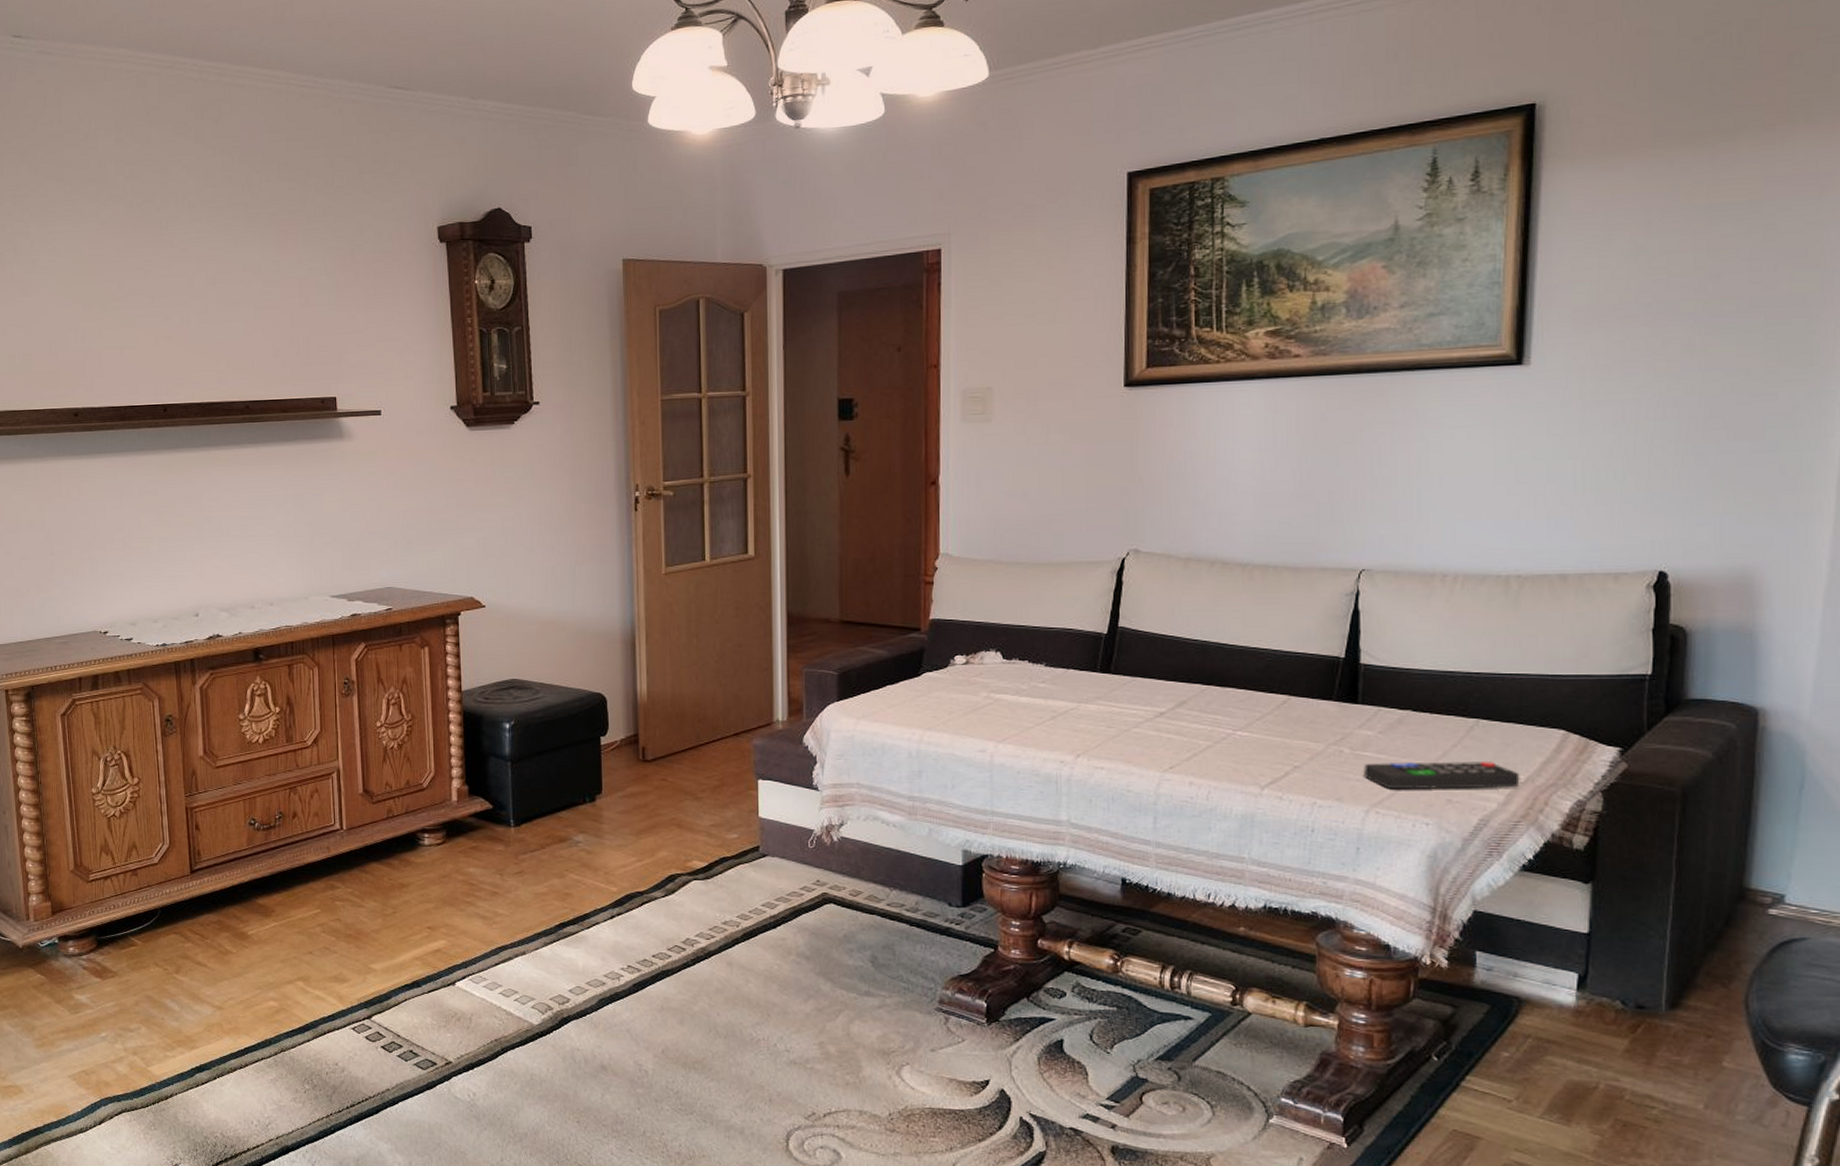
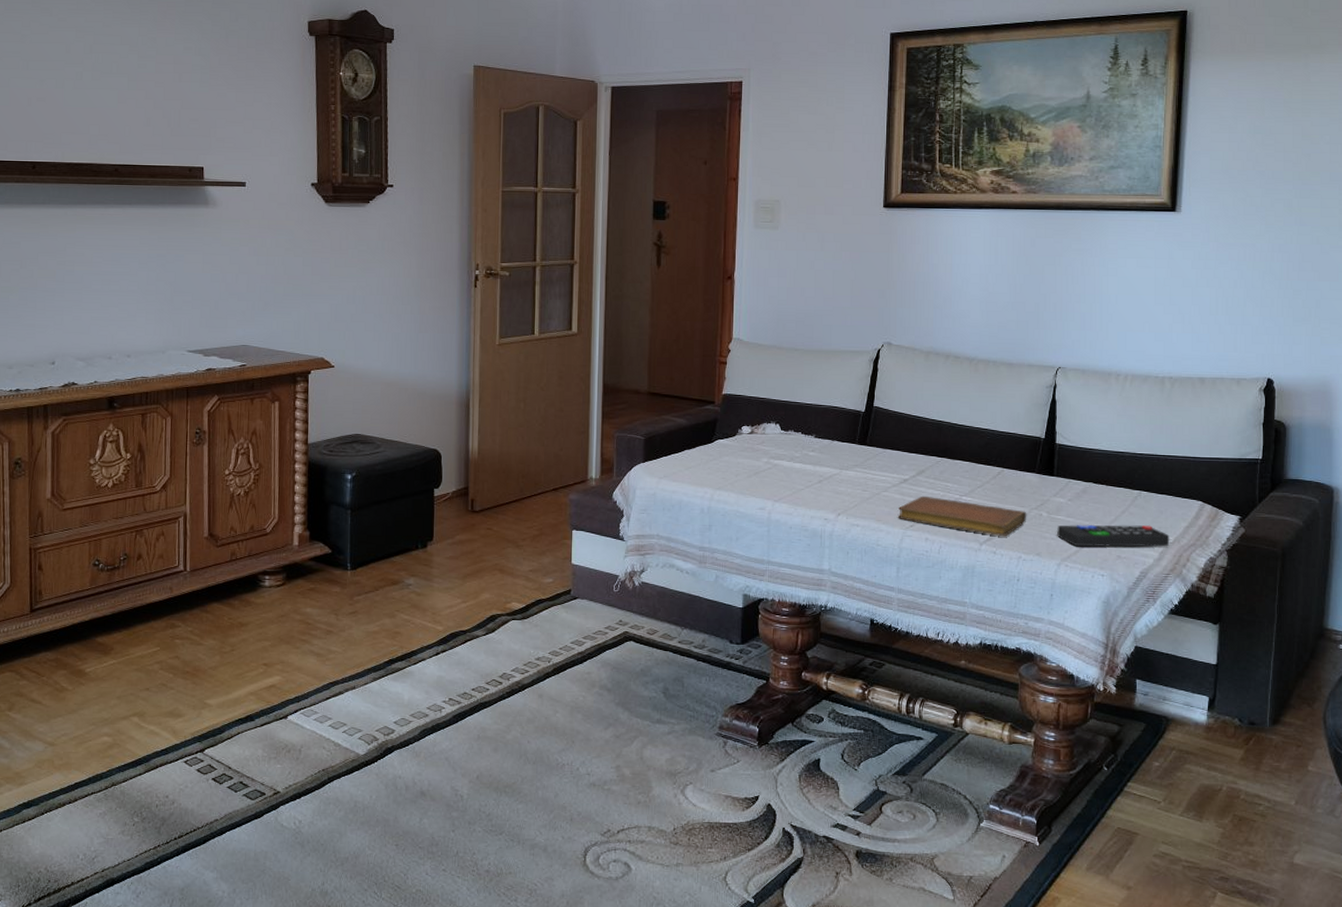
notebook: none [1154,731,1323,779] -> present [899,495,1027,537]

